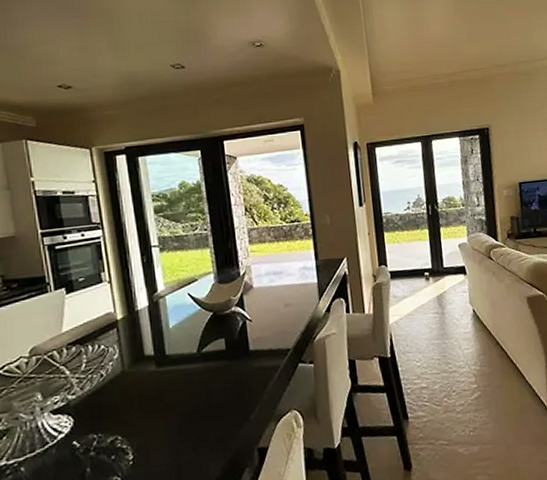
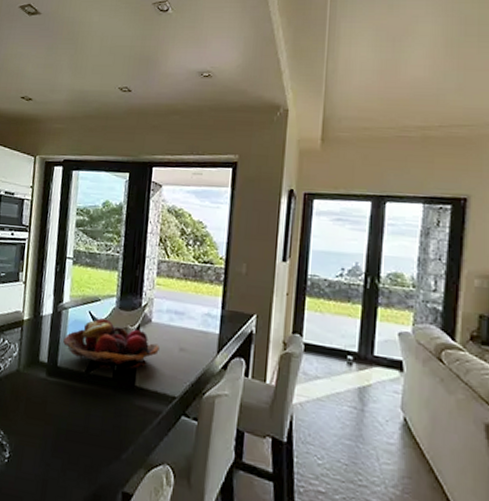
fruit basket: none [166,296,266,345] -> present [62,318,159,370]

